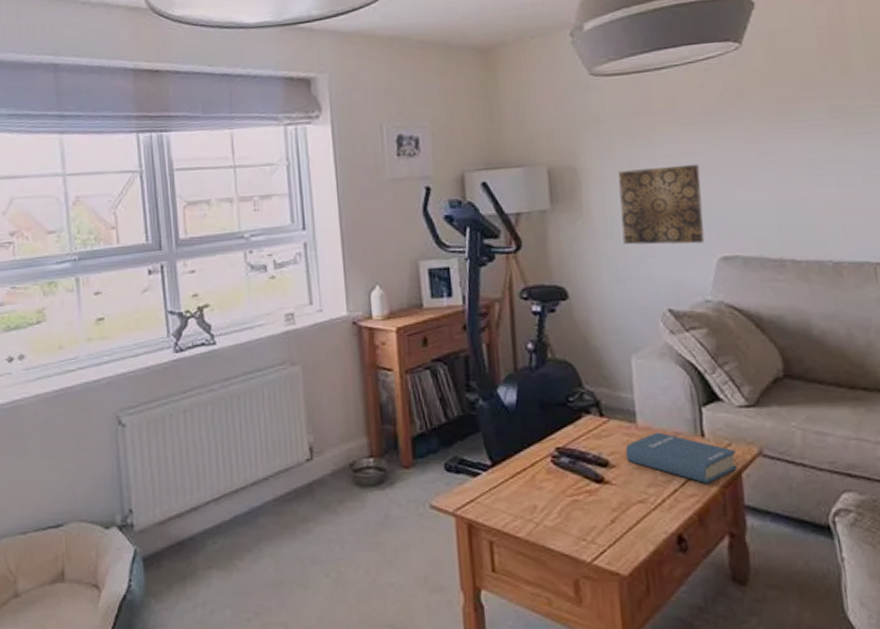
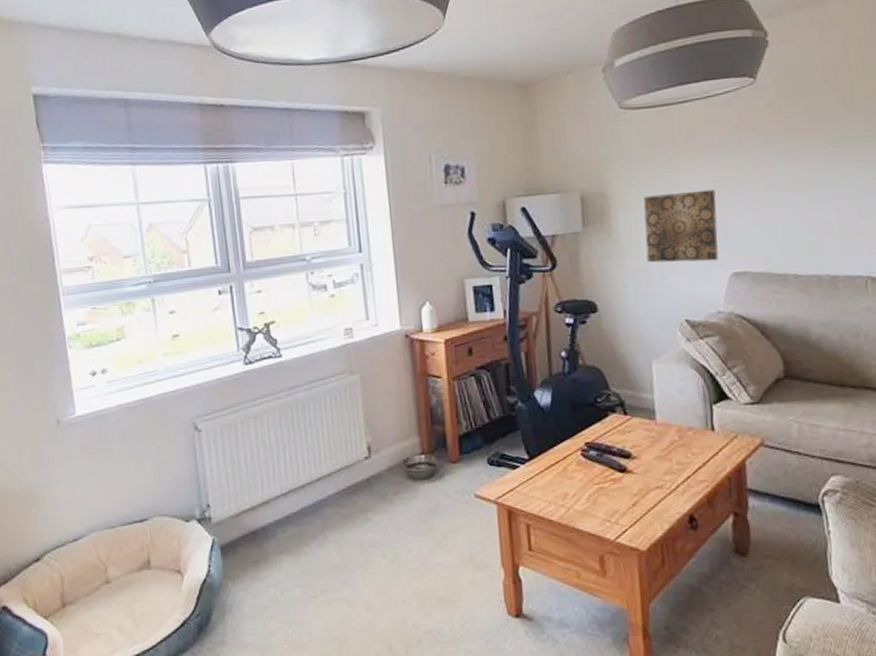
hardback book: present [625,432,737,484] -> none [645,427,742,471]

